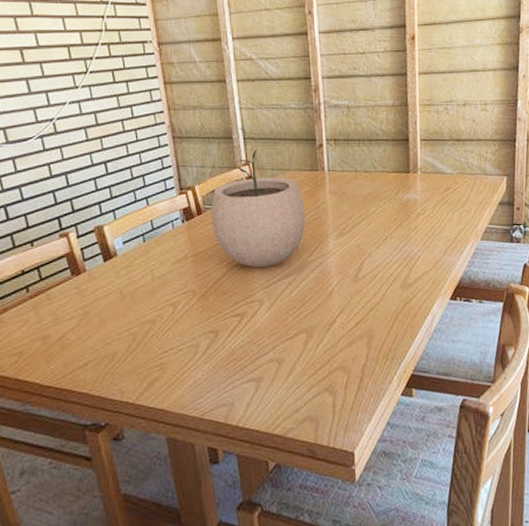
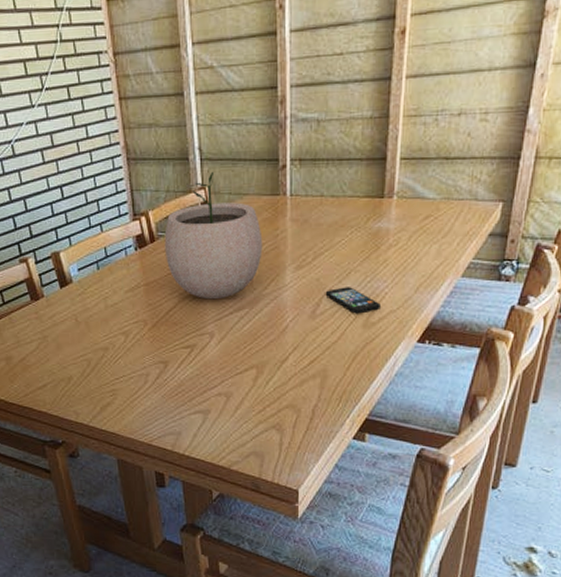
smartphone: none [365,251,415,276] -> present [325,287,380,314]

